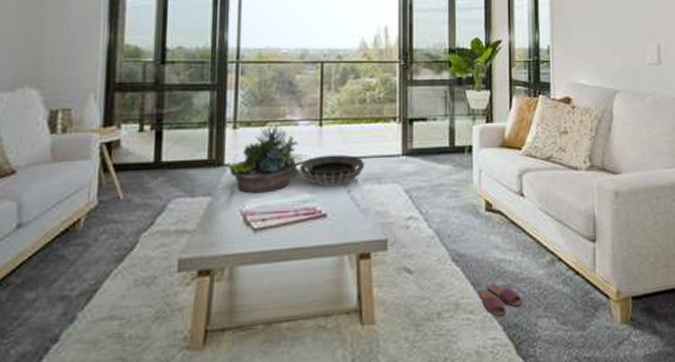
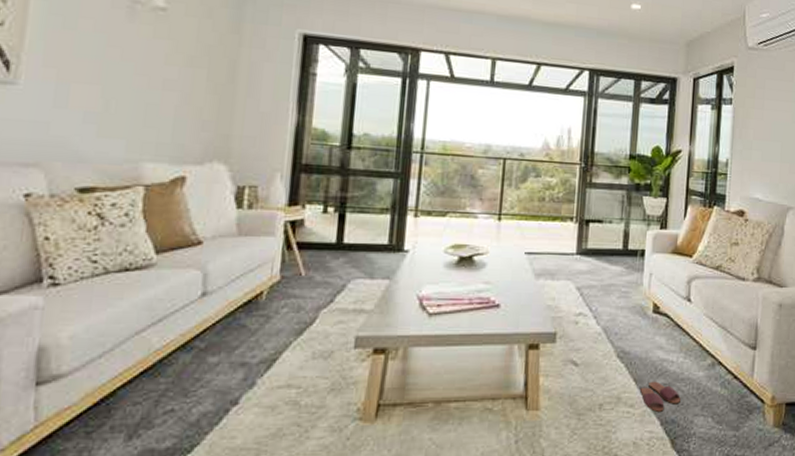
succulent planter: present [228,125,298,194] -> none [407,216,476,281]
decorative bowl: present [299,154,365,186] -> none [476,248,540,278]

